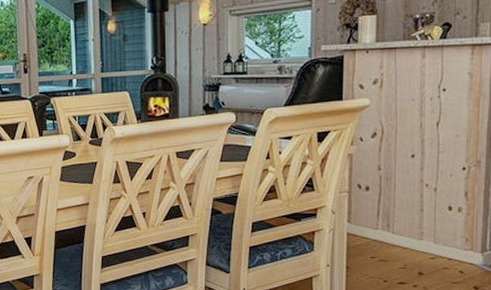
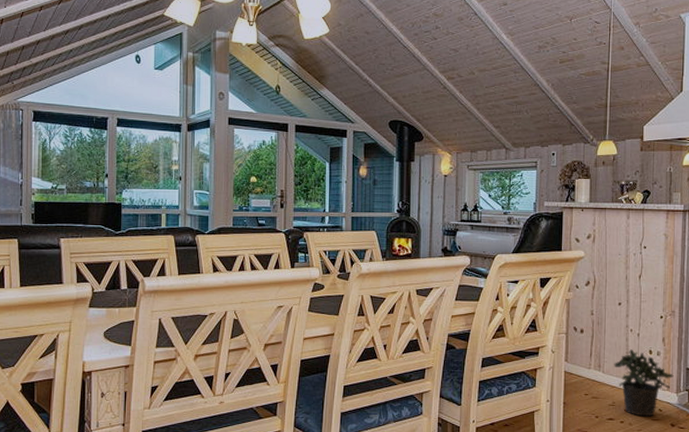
potted plant: none [405,206,478,280] -> present [614,349,674,417]

